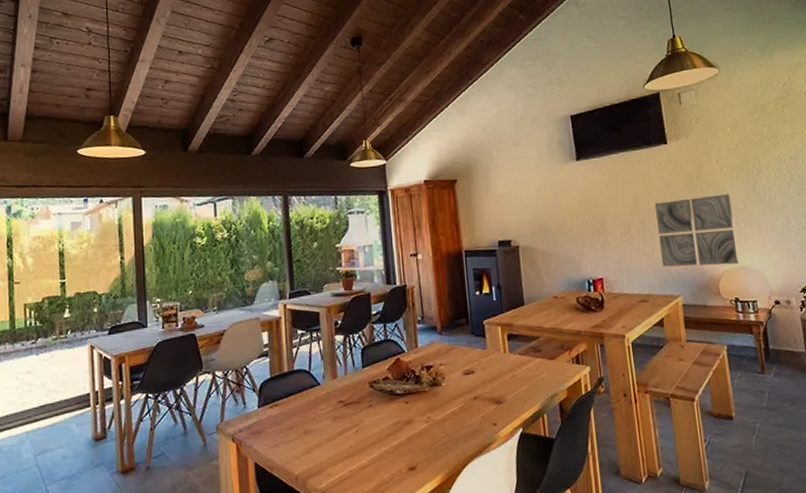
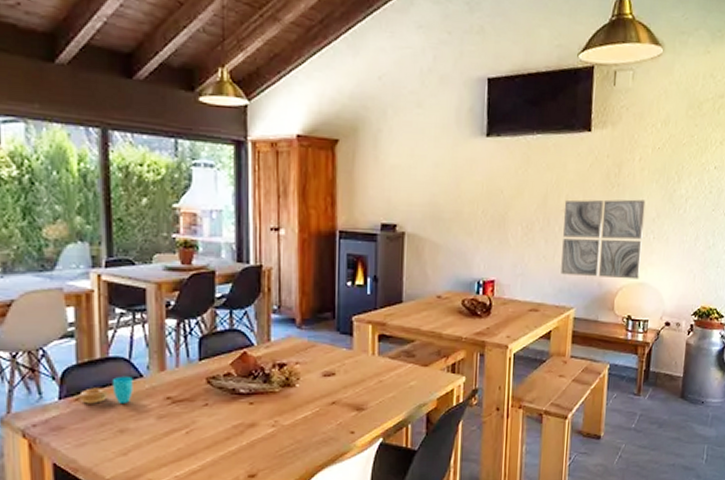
cup: none [273,386,313,411] -> present [79,377,133,404]

